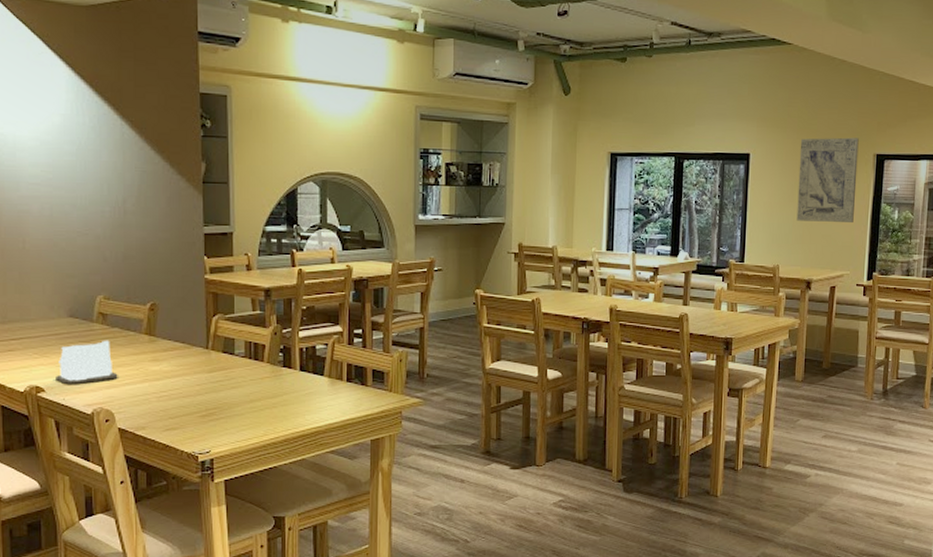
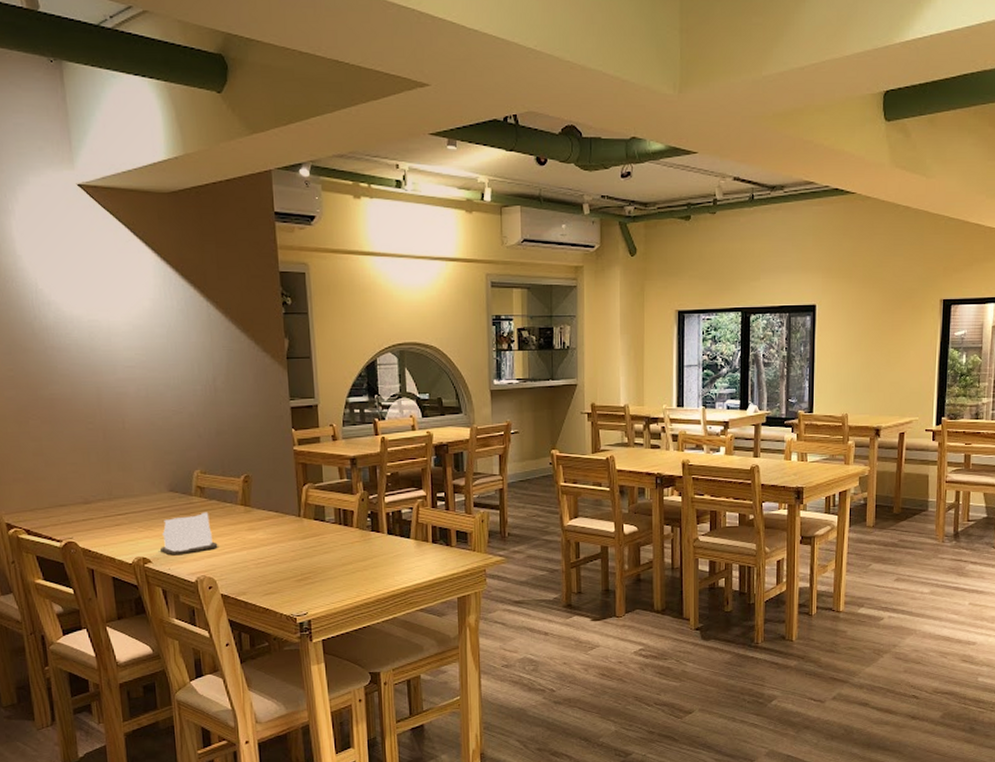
wall art: present [796,137,859,224] -> none [864,284,925,370]

